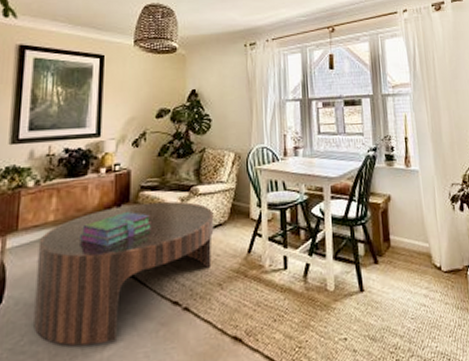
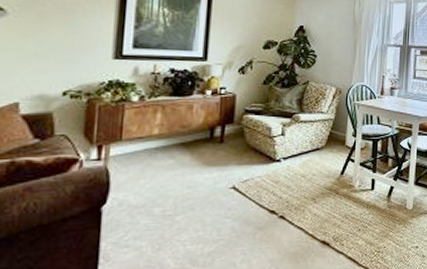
coffee table: present [33,201,214,346] -> none [137,125,313,243]
stack of books: present [80,212,151,247] -> none [184,132,254,161]

